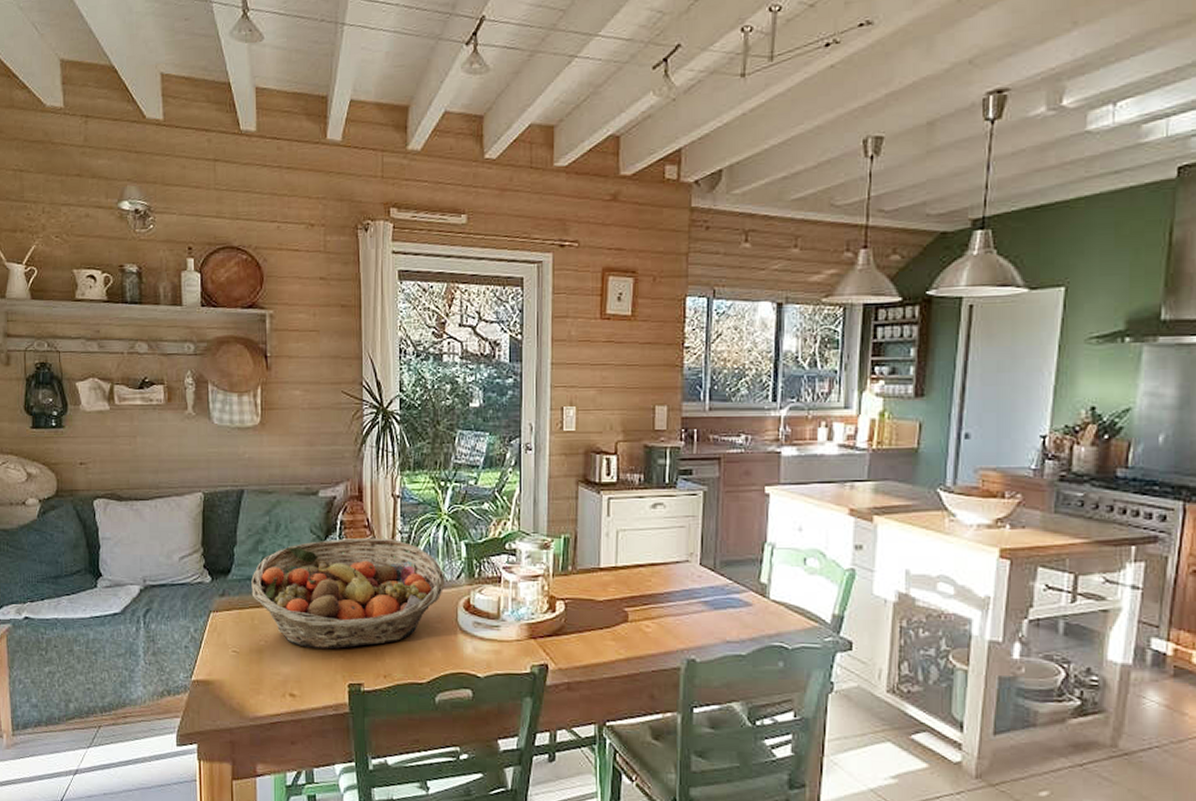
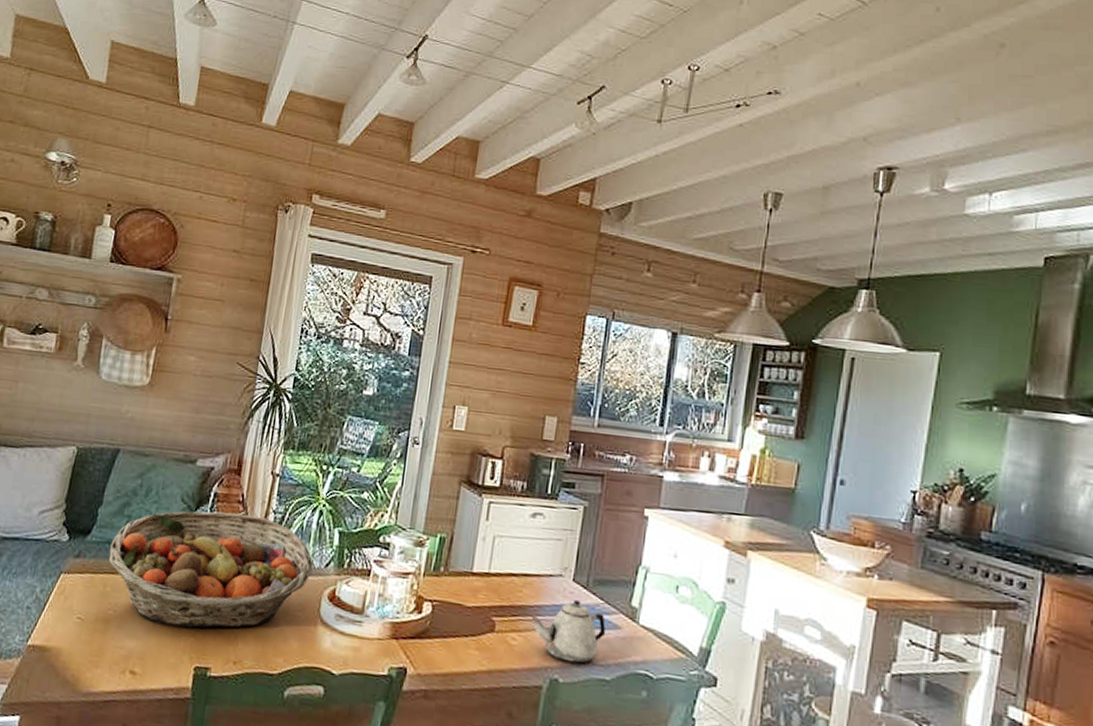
teapot: none [662,582,738,643] -> present [531,599,606,664]

